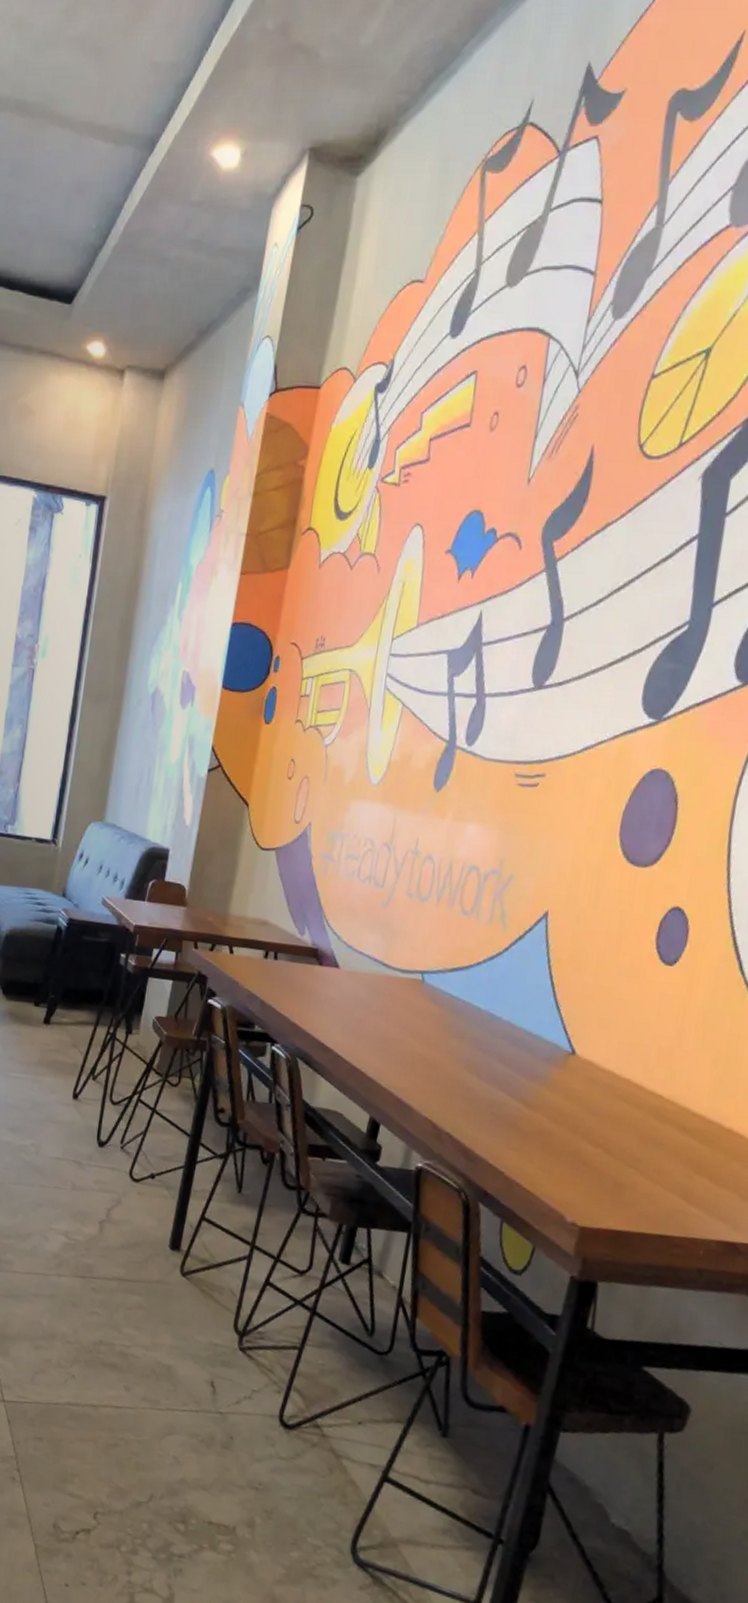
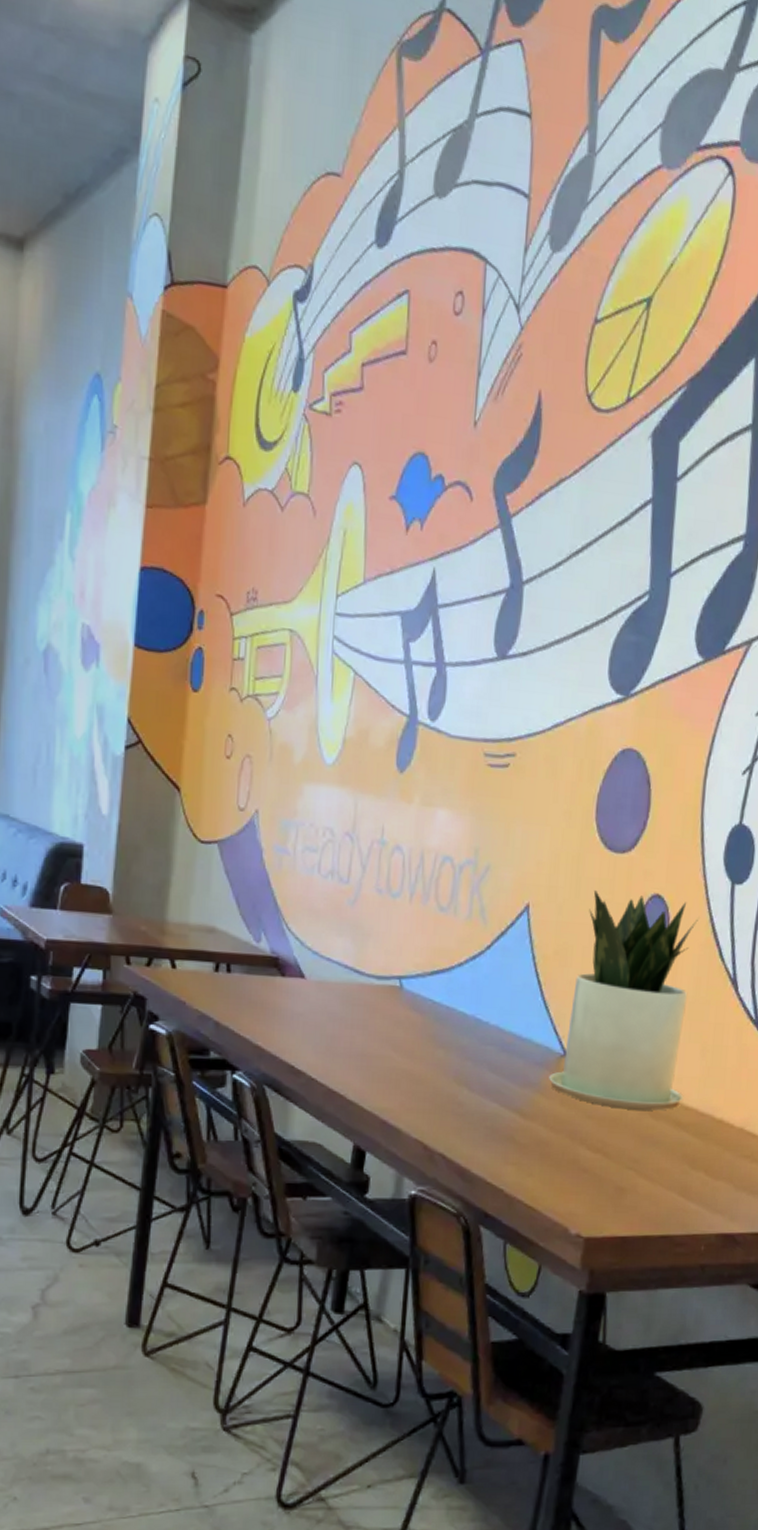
planter: none [555,901,721,1114] -> present [549,890,700,1111]

